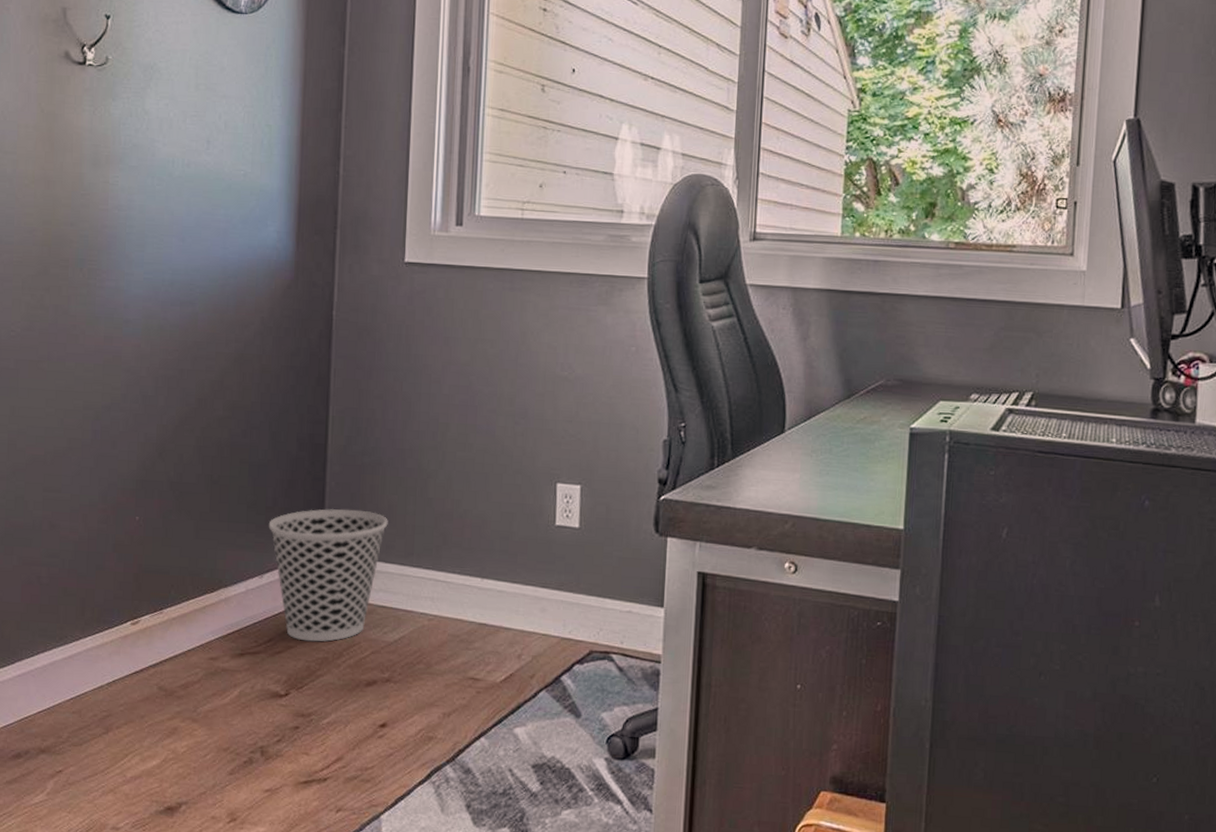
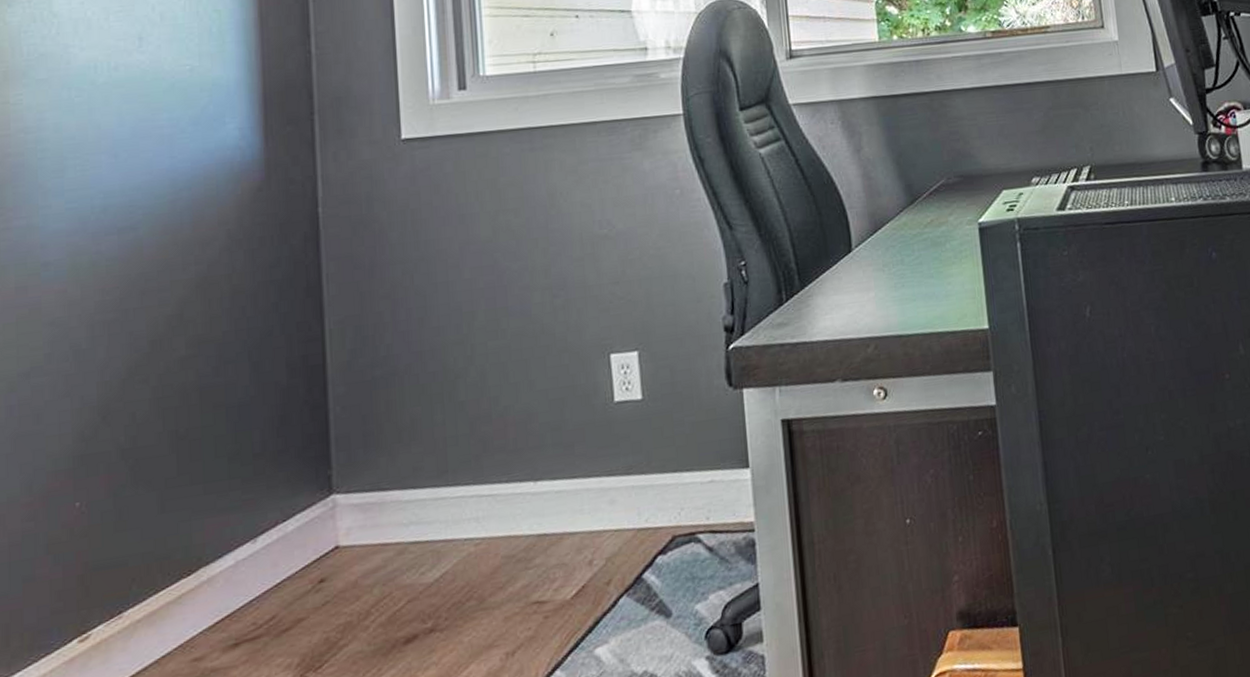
wastebasket: present [268,509,388,642] -> none [258,432,413,608]

